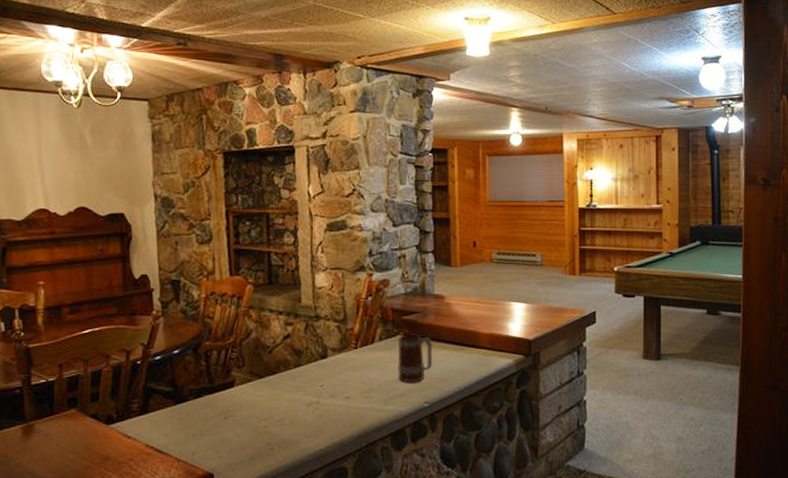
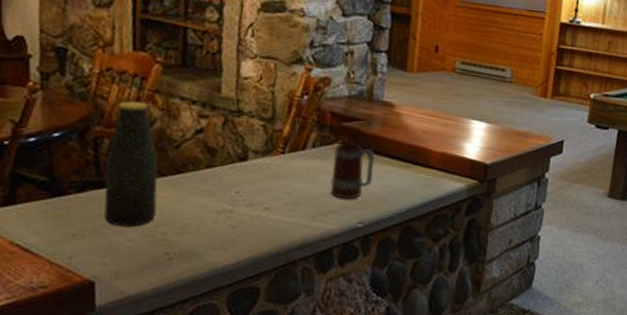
bottle: none [216,317,257,424] -> present [104,101,158,227]

